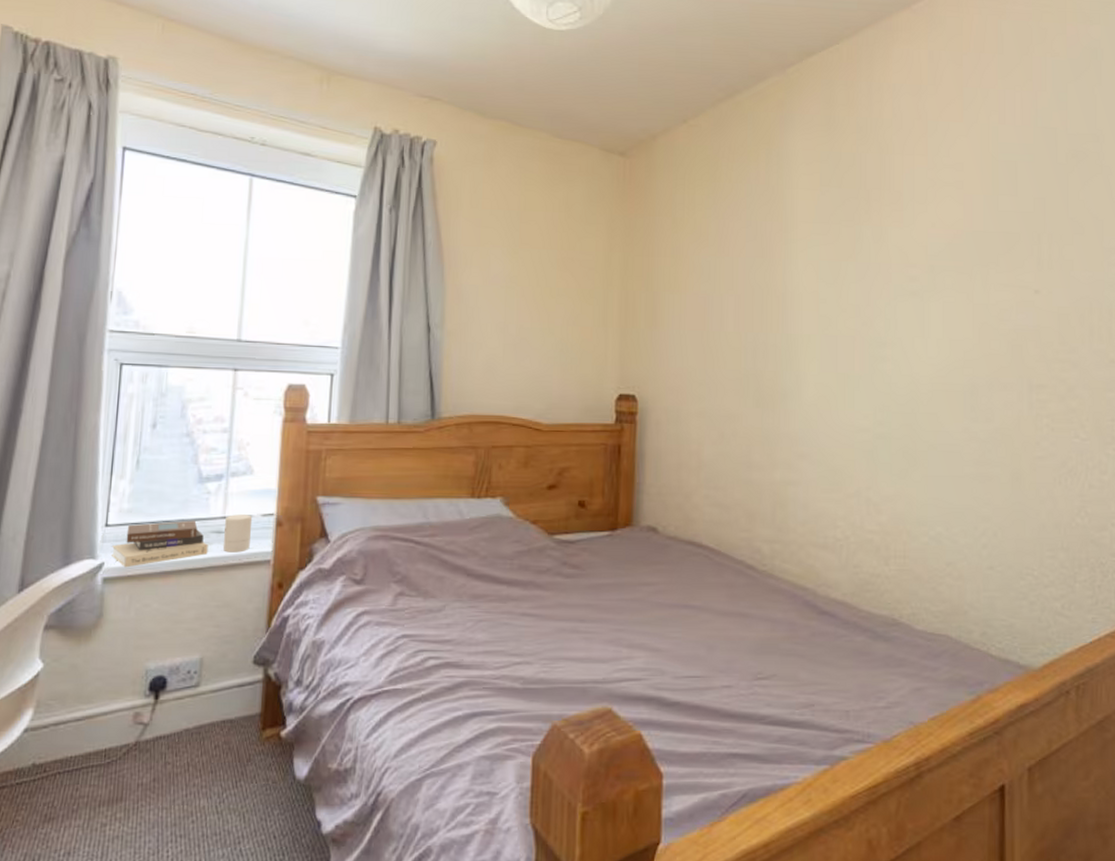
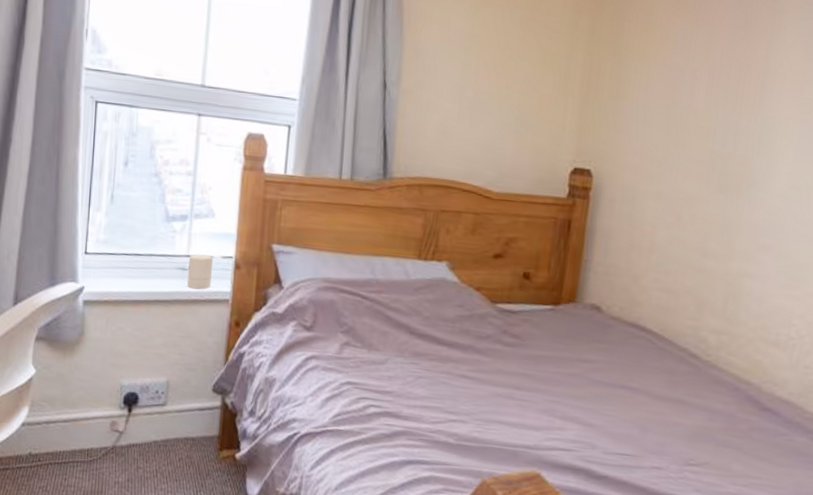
books: present [110,520,208,568] -> none [89,254,174,294]

